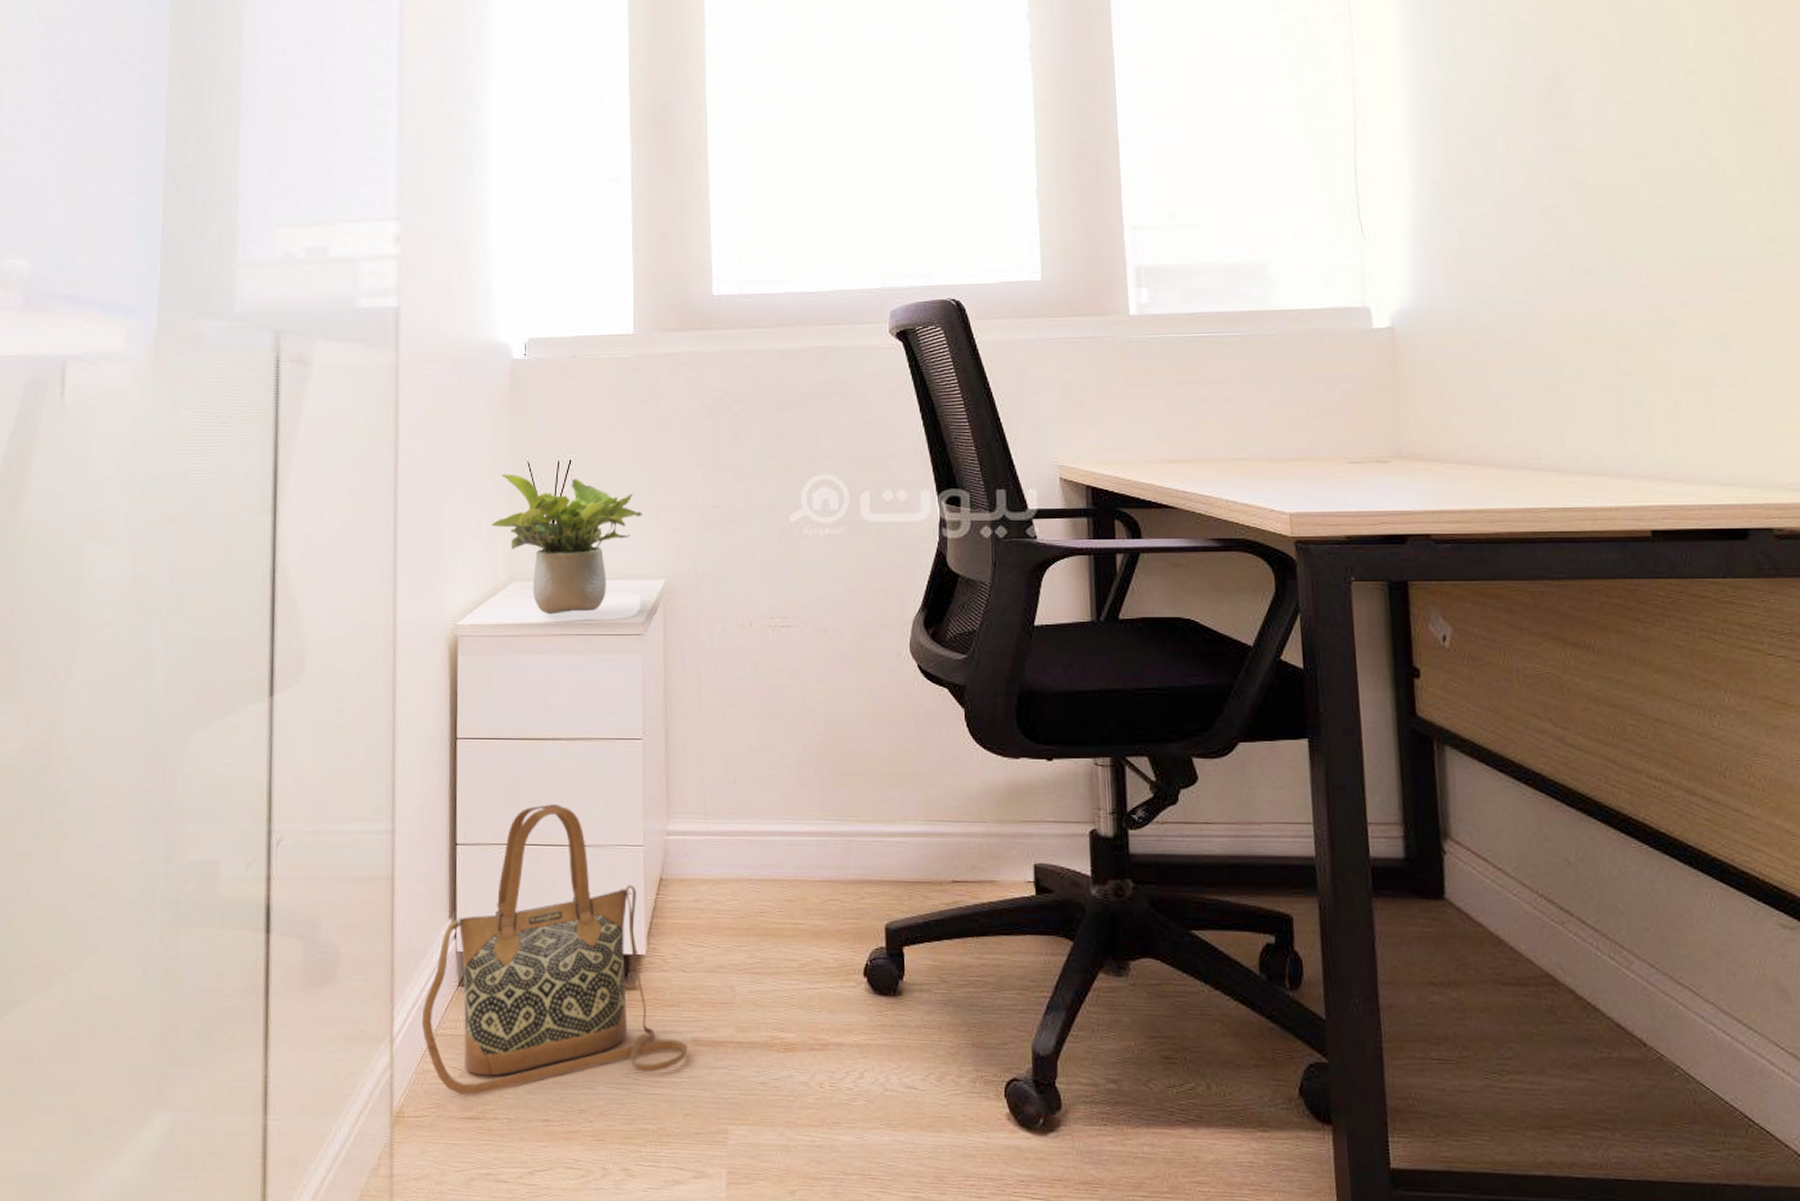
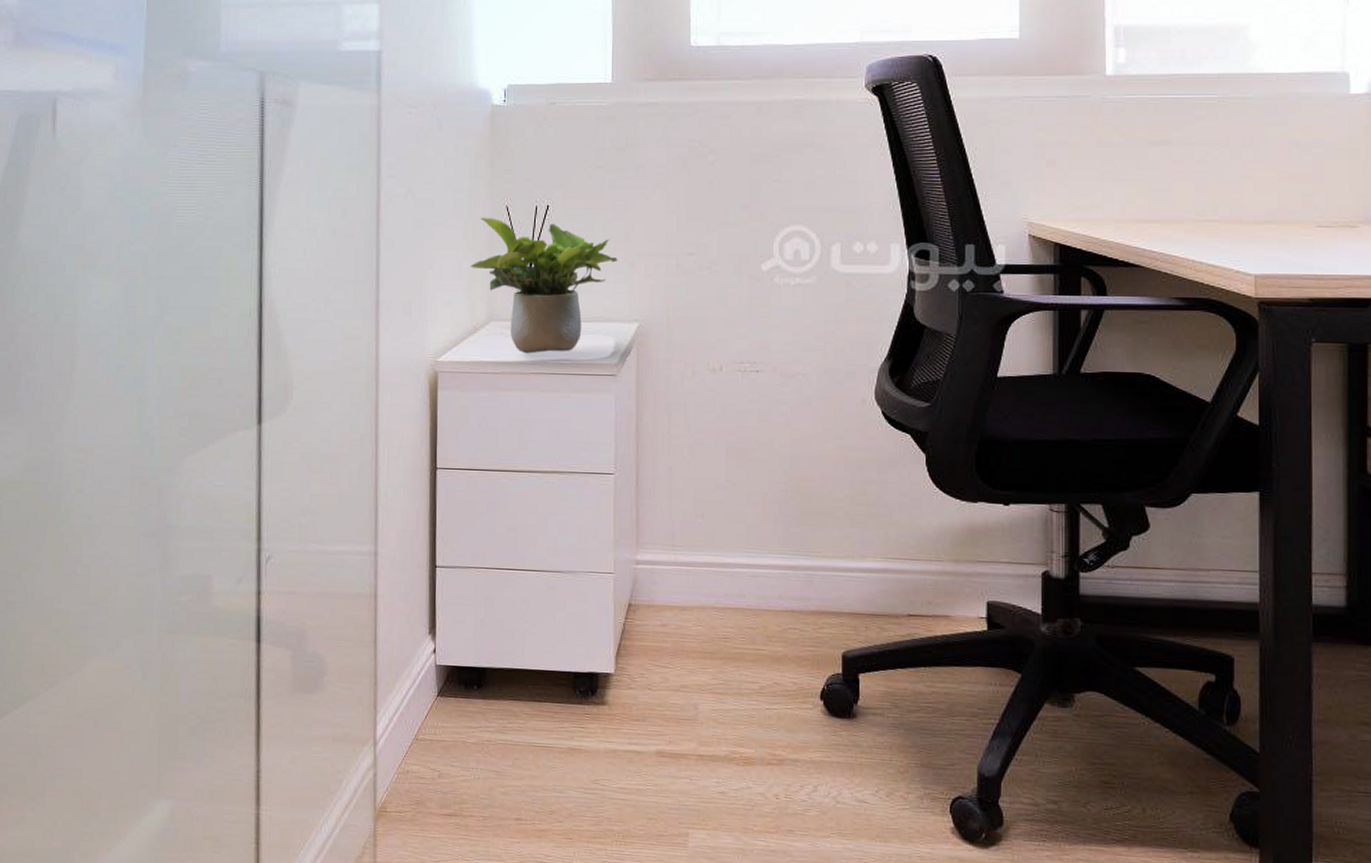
handbag: present [421,804,688,1095] -> none [402,532,653,795]

